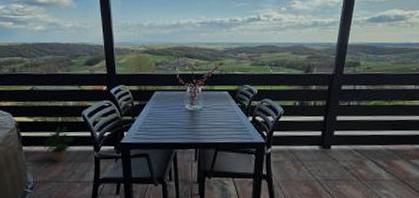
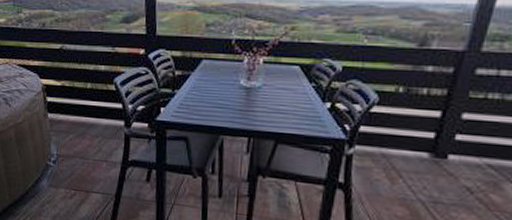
potted plant: present [38,126,74,162] -> none [64,94,103,135]

